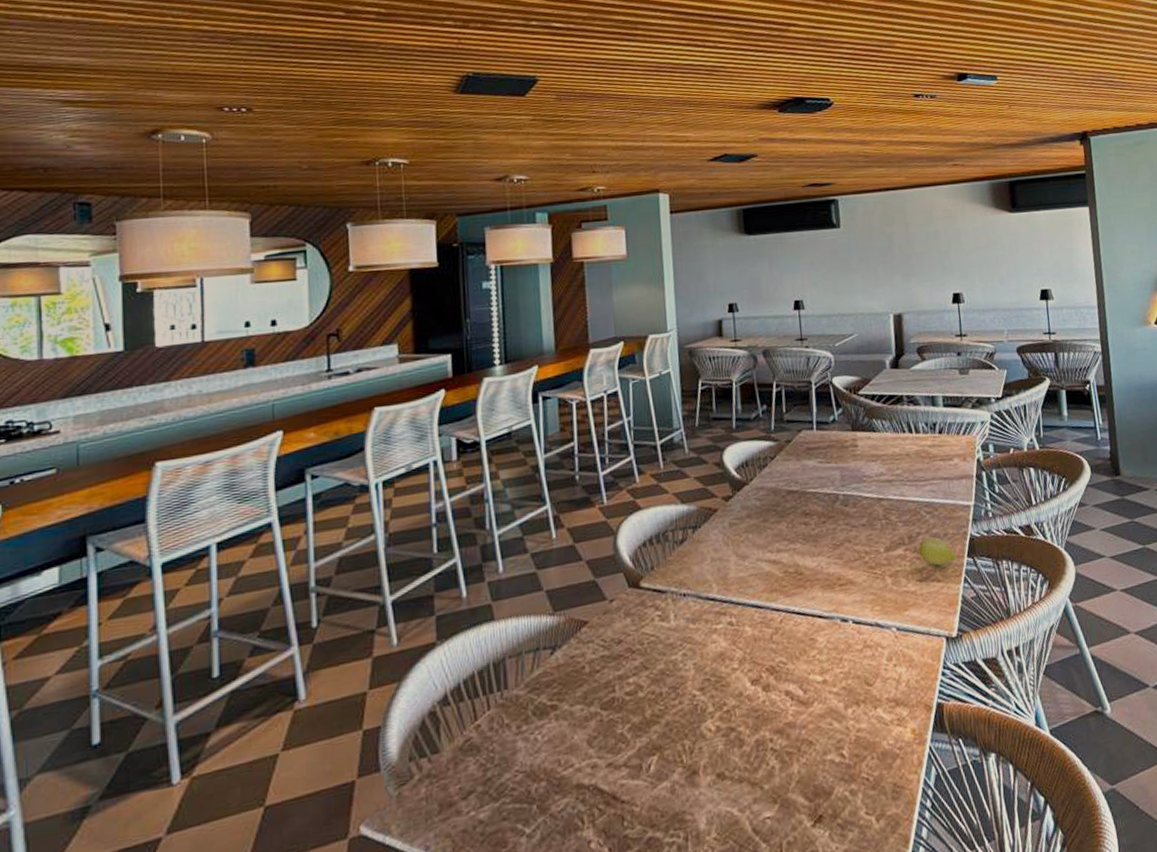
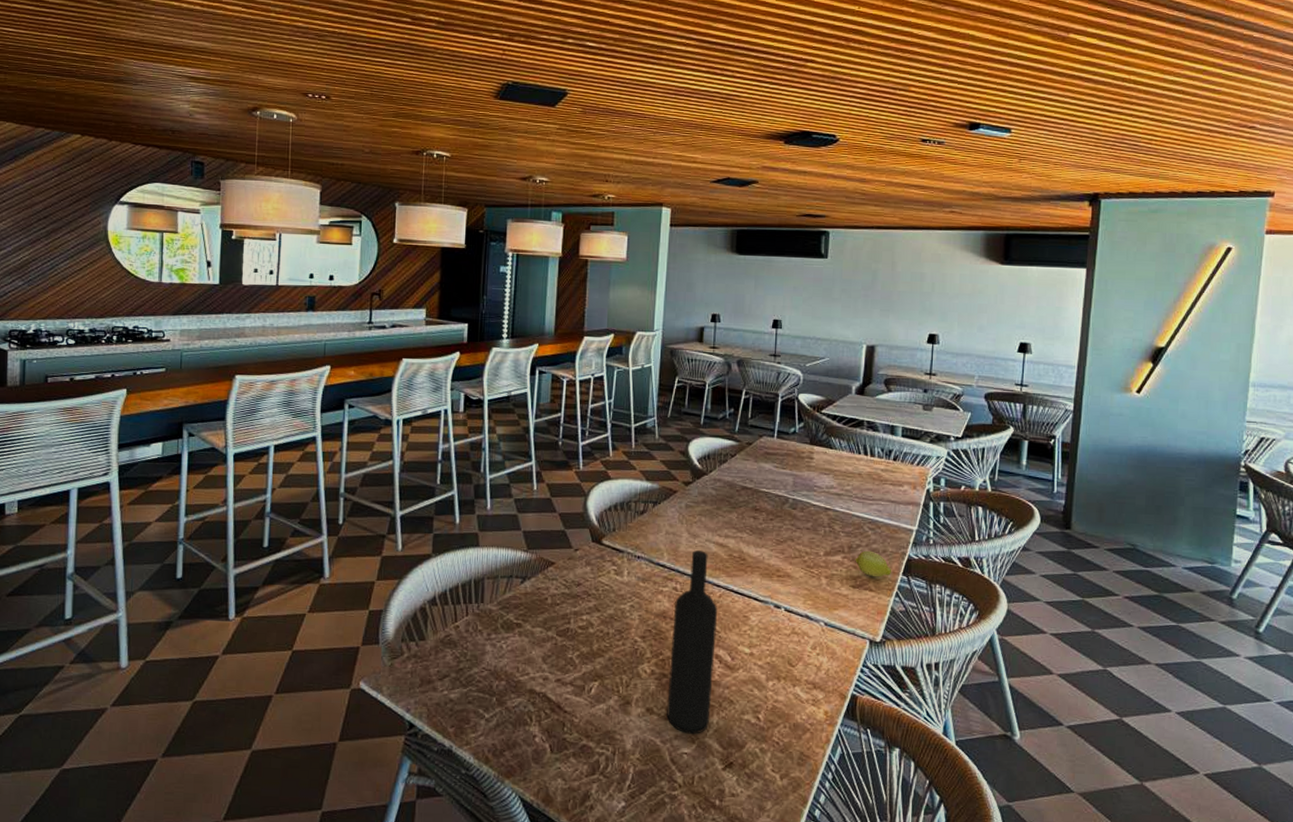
wine bottle: none [732,573,790,794] -> present [667,550,718,734]

